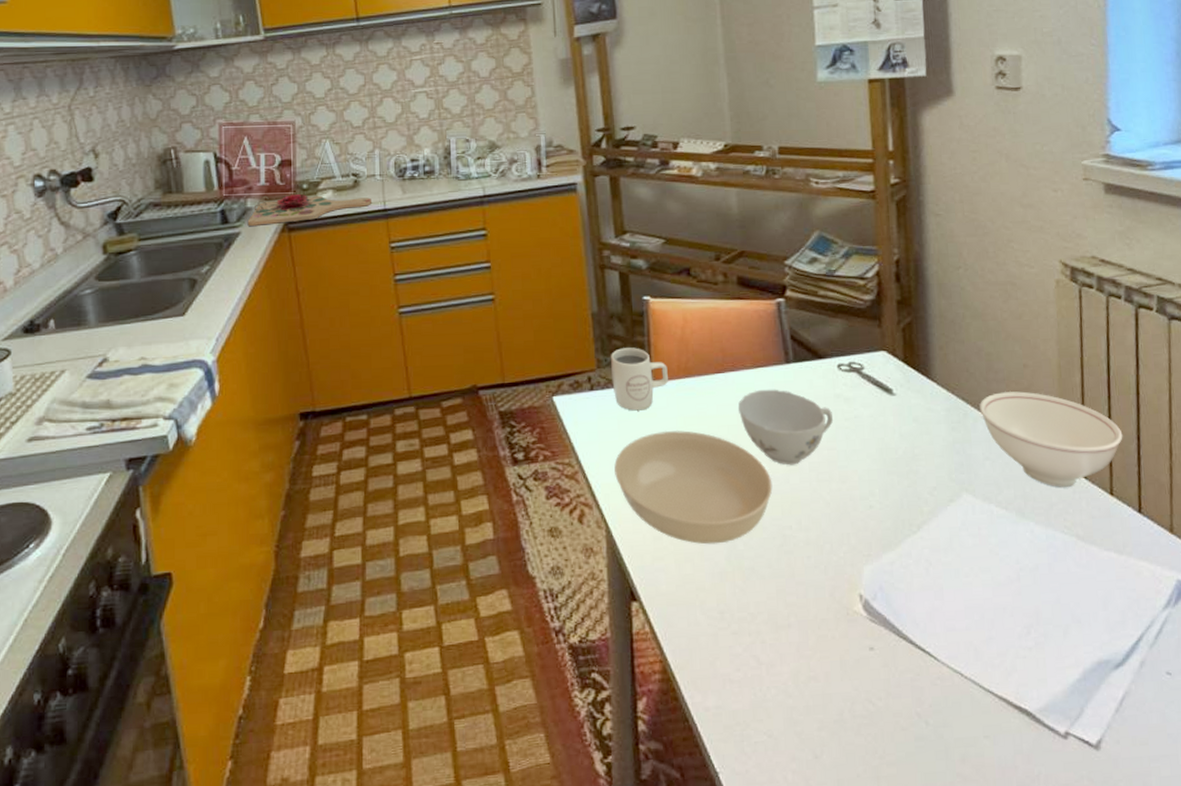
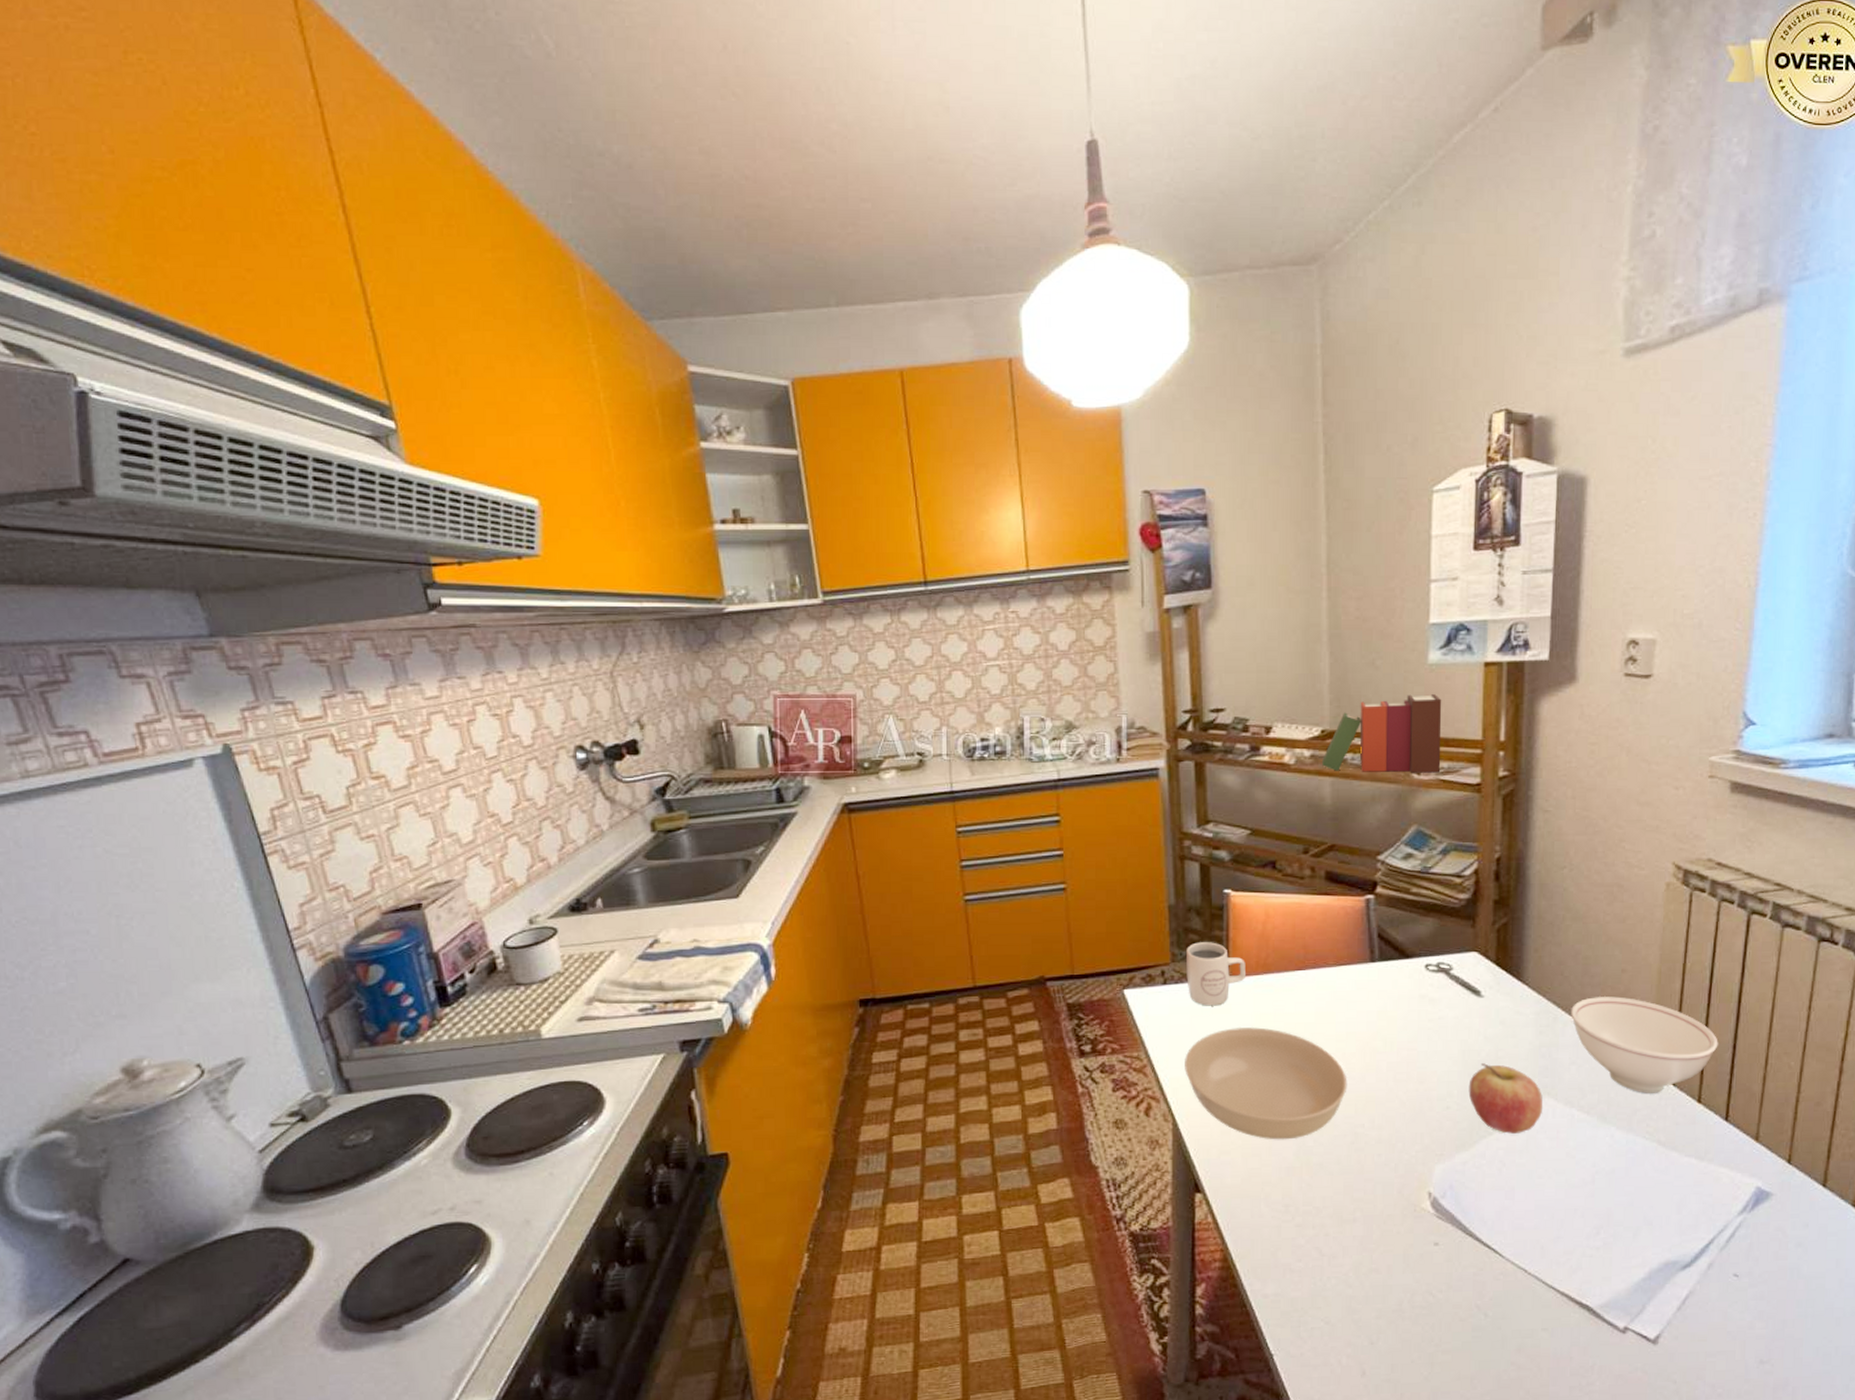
cutting board: present [247,194,371,226] -> none [804,774,937,805]
books: none [727,109,836,182] -> present [1322,694,1442,773]
teacup: present [737,389,834,465] -> none [1316,988,1416,1065]
fruit: none [889,461,963,532] -> present [1468,1063,1543,1134]

